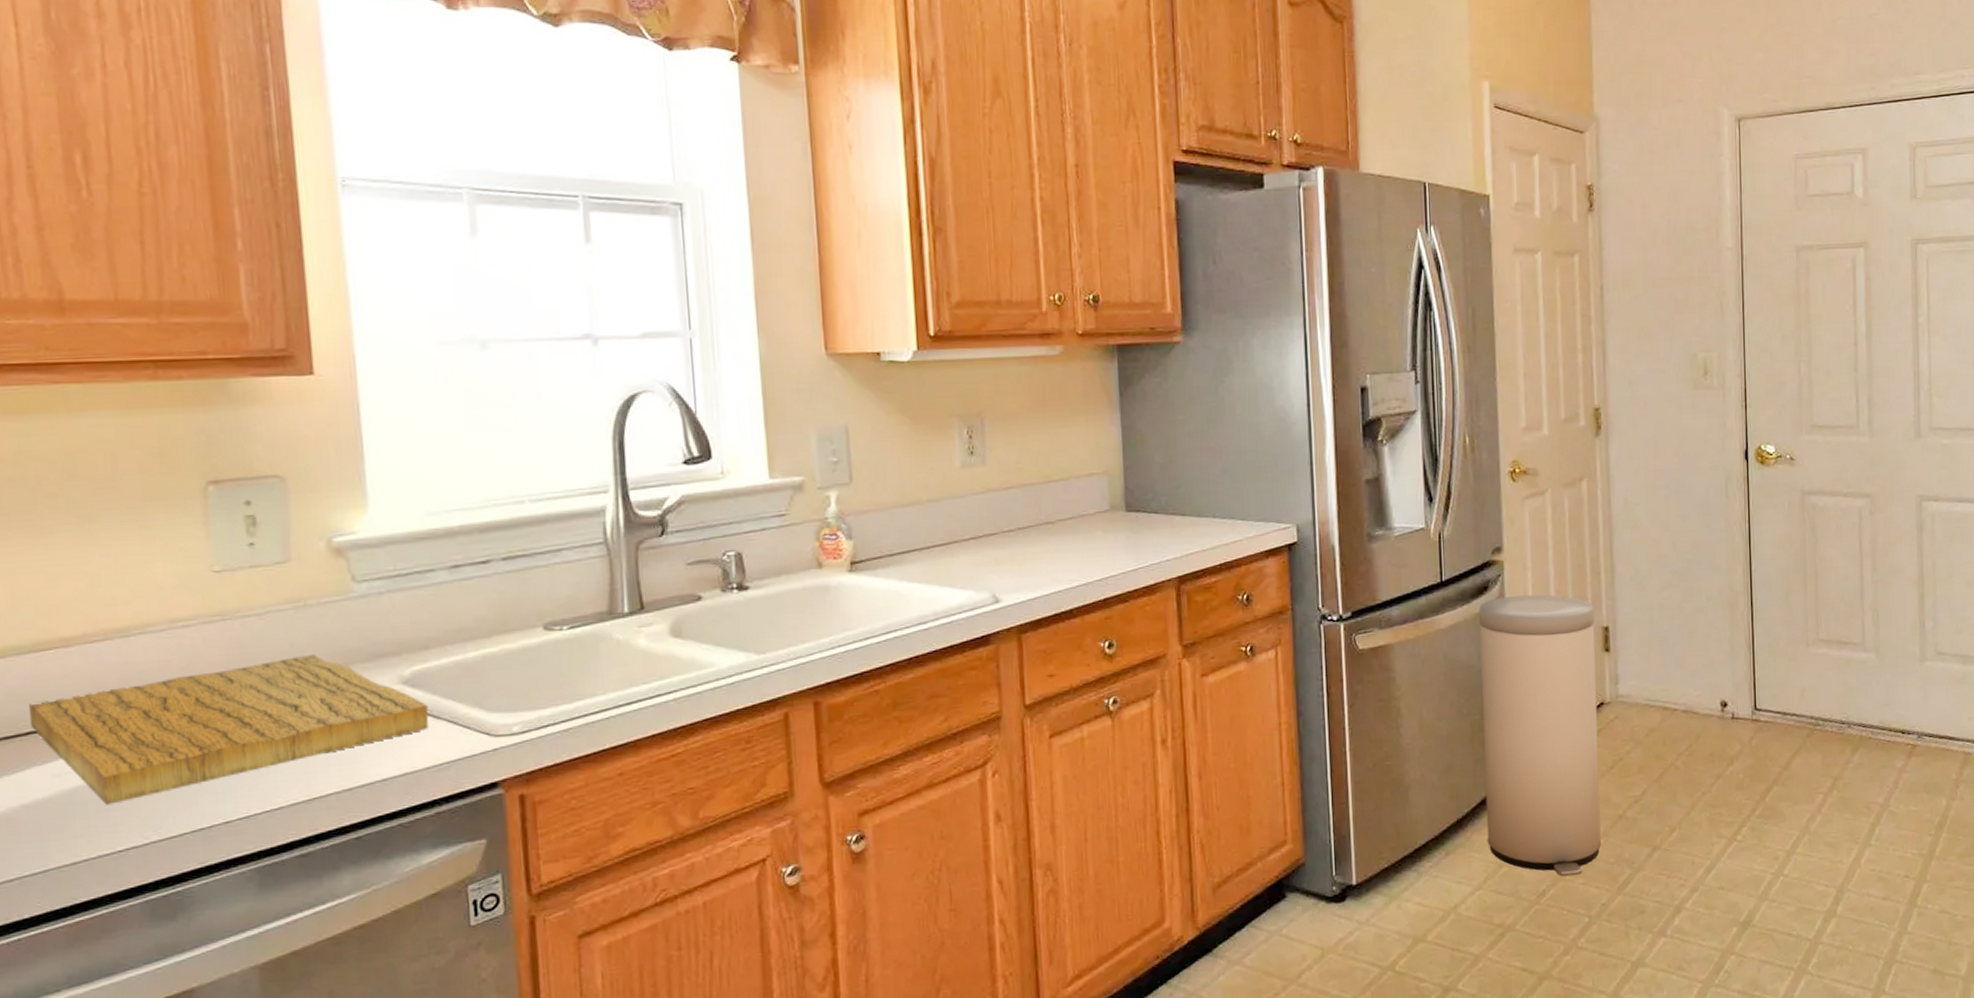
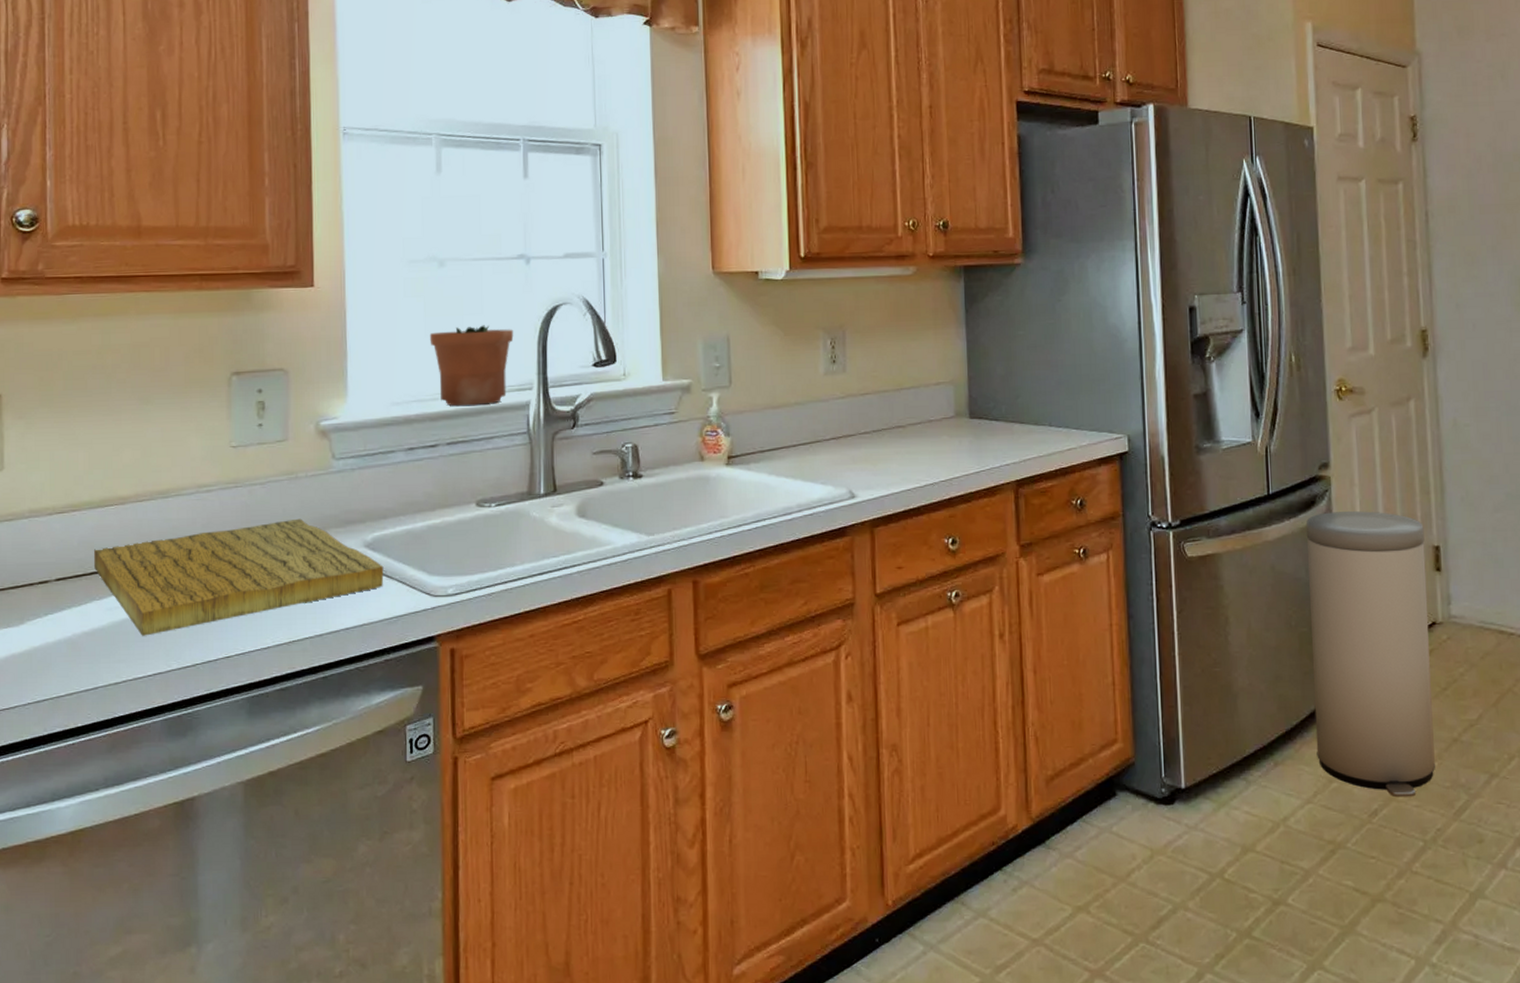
planter: none [472,418,582,514] -> present [429,325,514,406]

